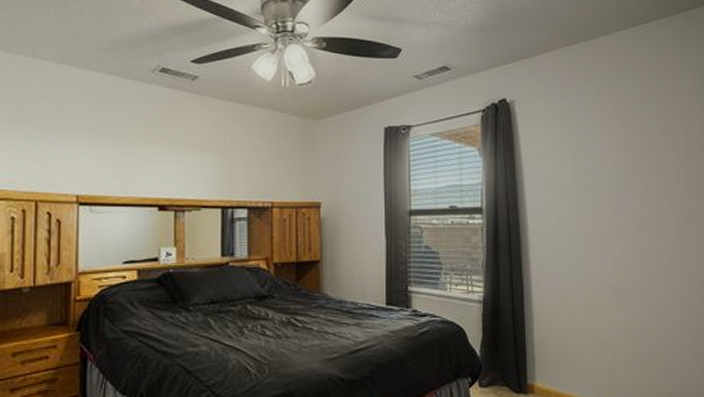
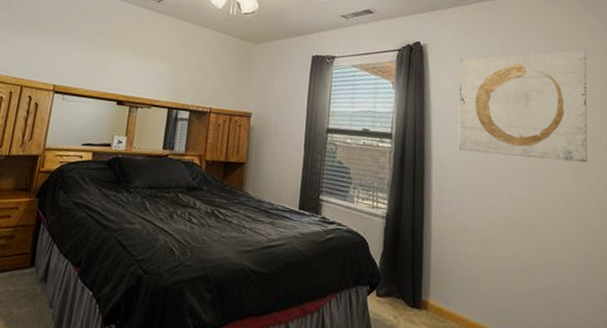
wall art: none [552,90,693,218] -> present [458,49,588,163]

